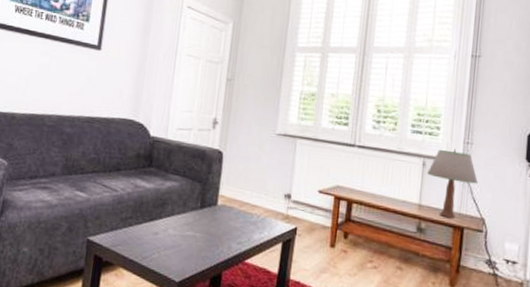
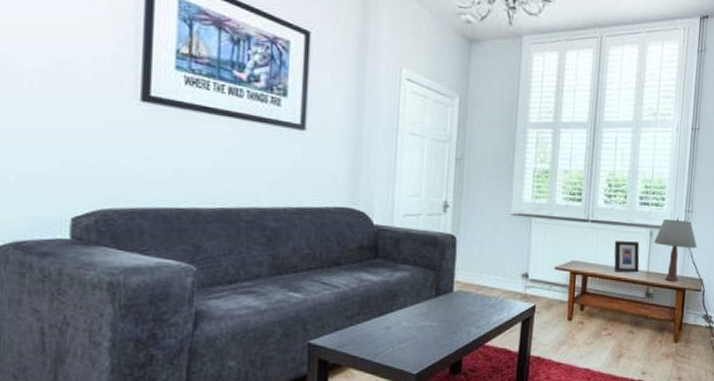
picture frame: none [381,168,411,205] -> present [614,241,640,273]

